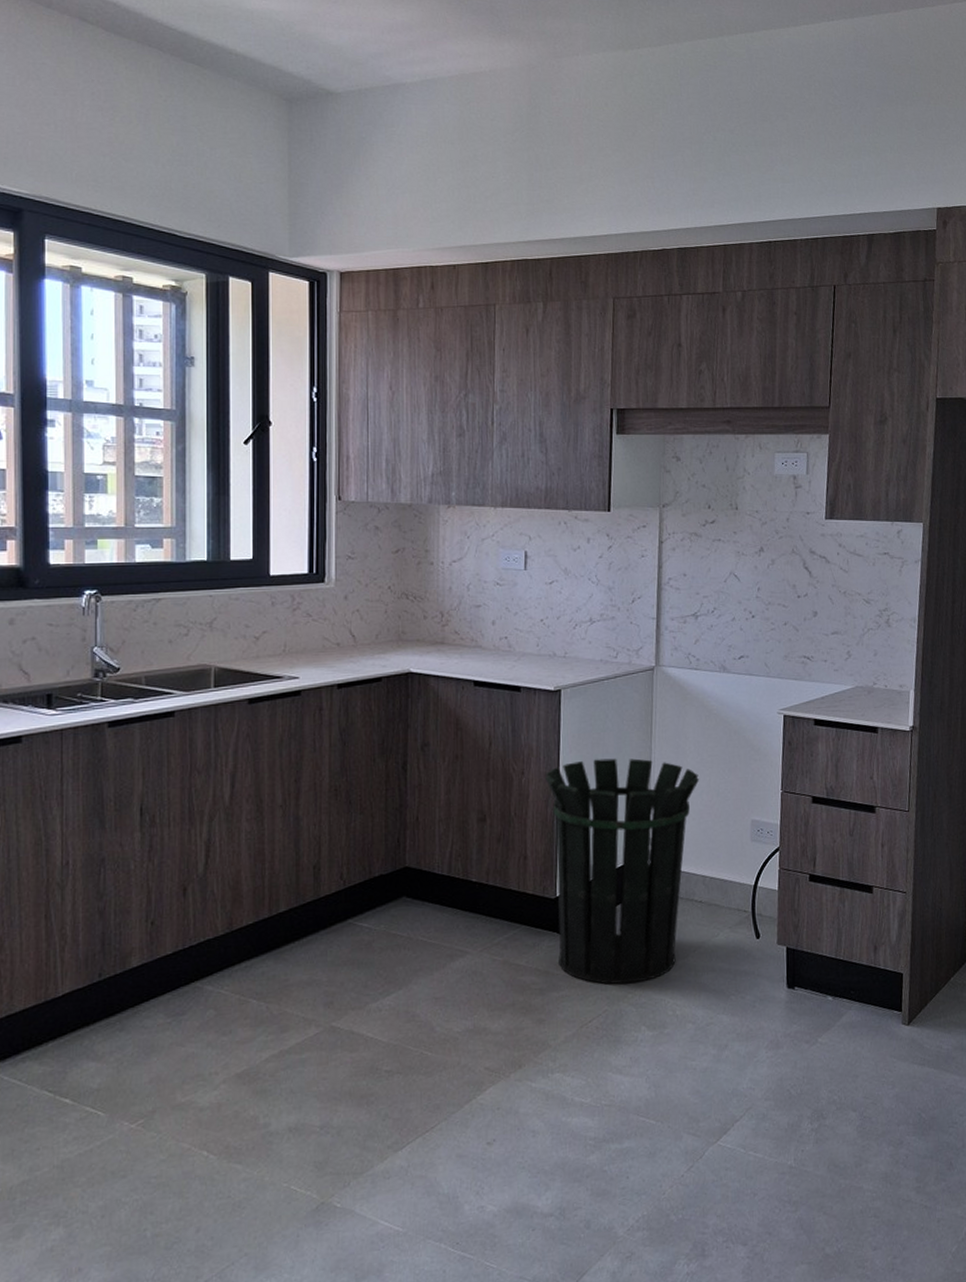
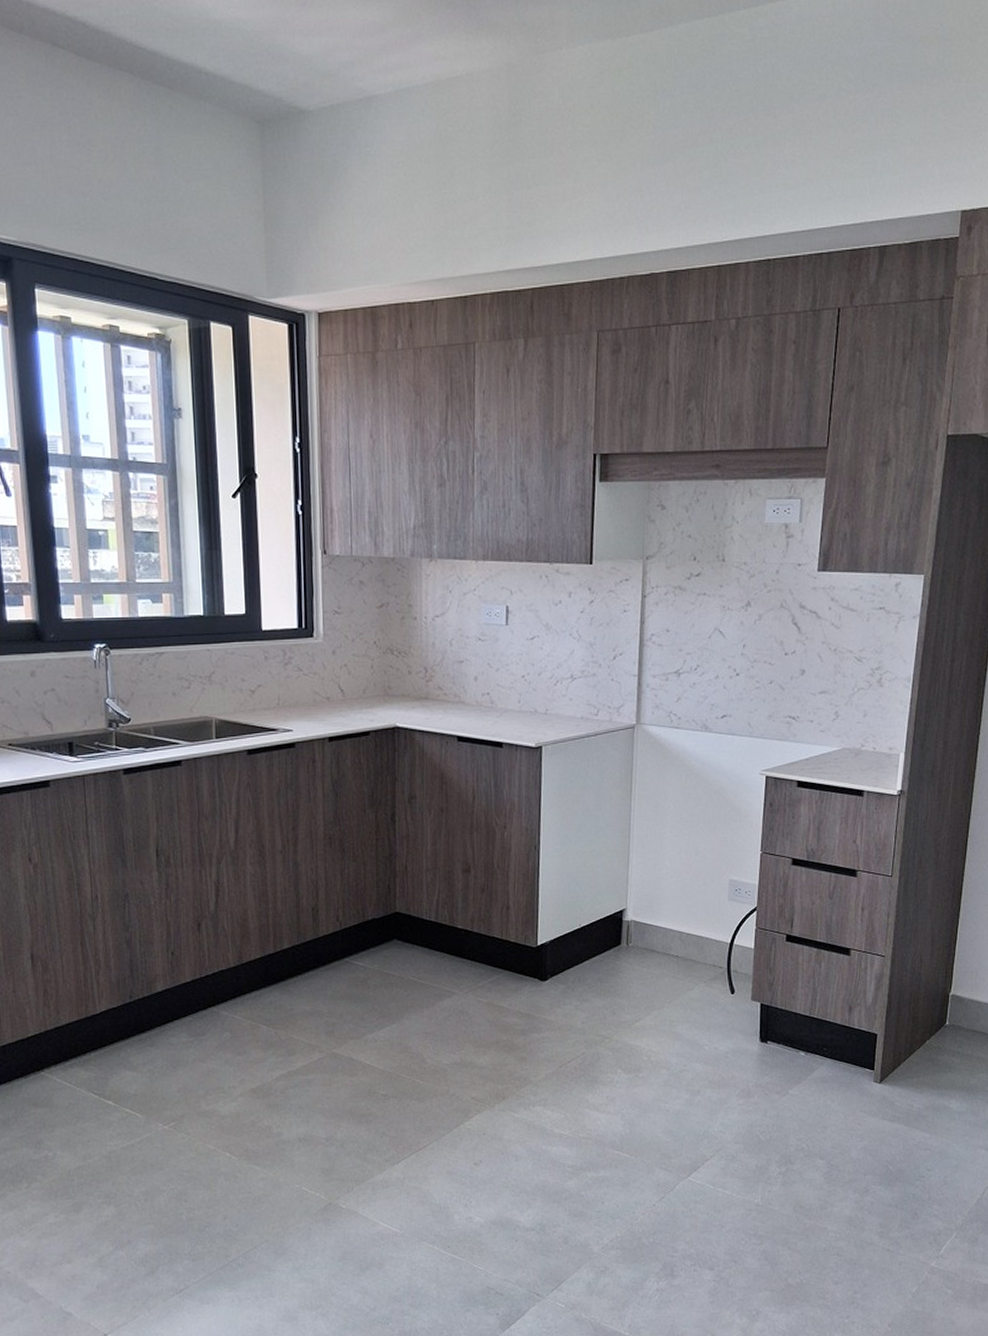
waste bin: present [545,758,700,985] -> none [527,815,679,1030]

